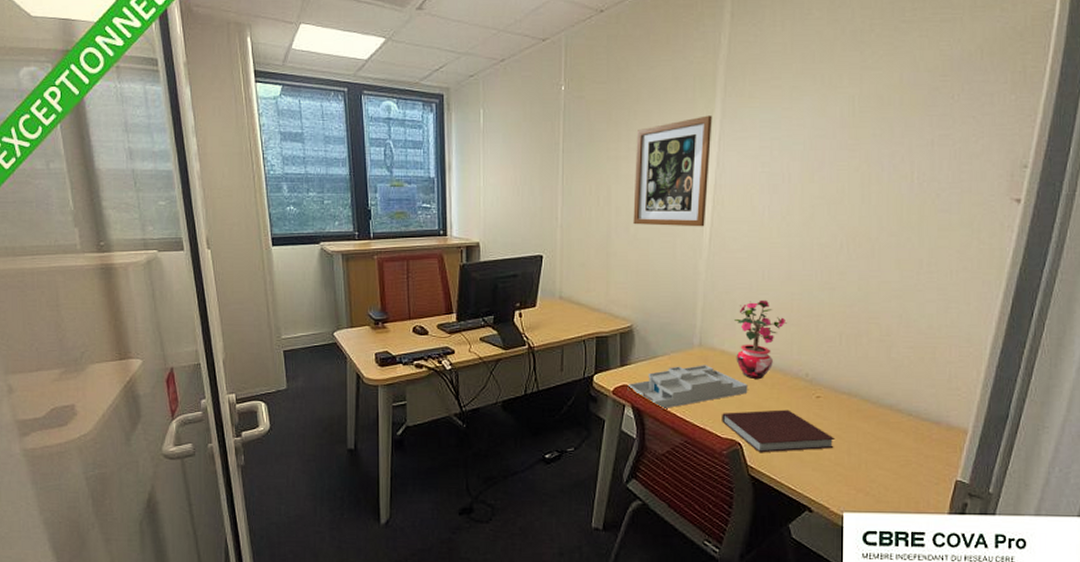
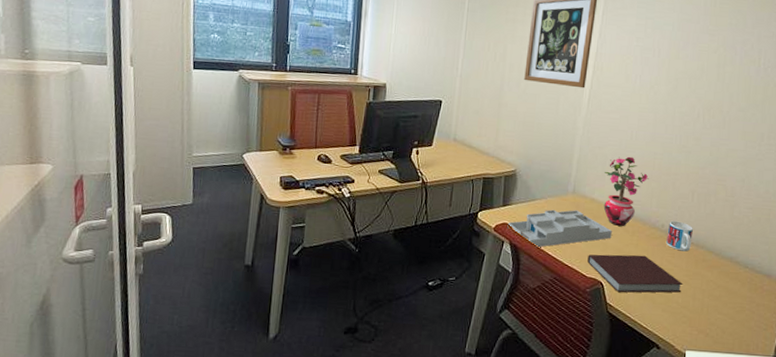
mug: none [812,368,843,402] -> present [666,220,693,252]

